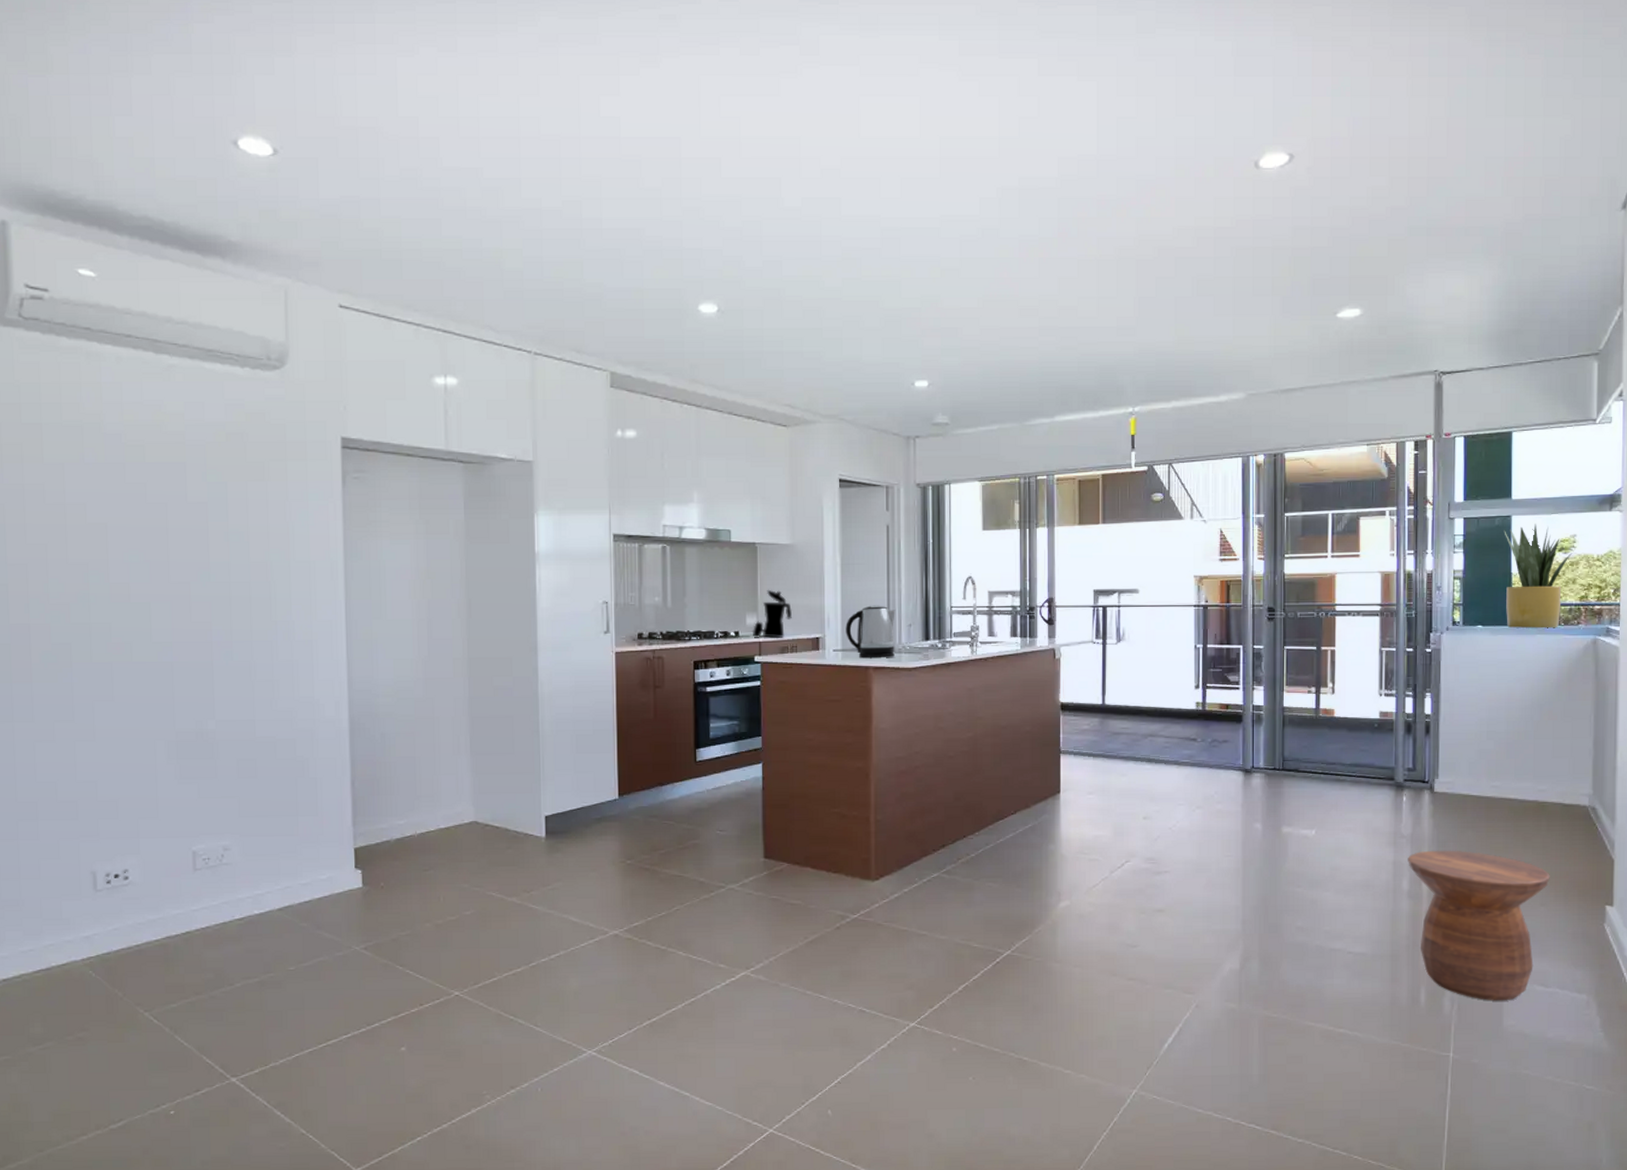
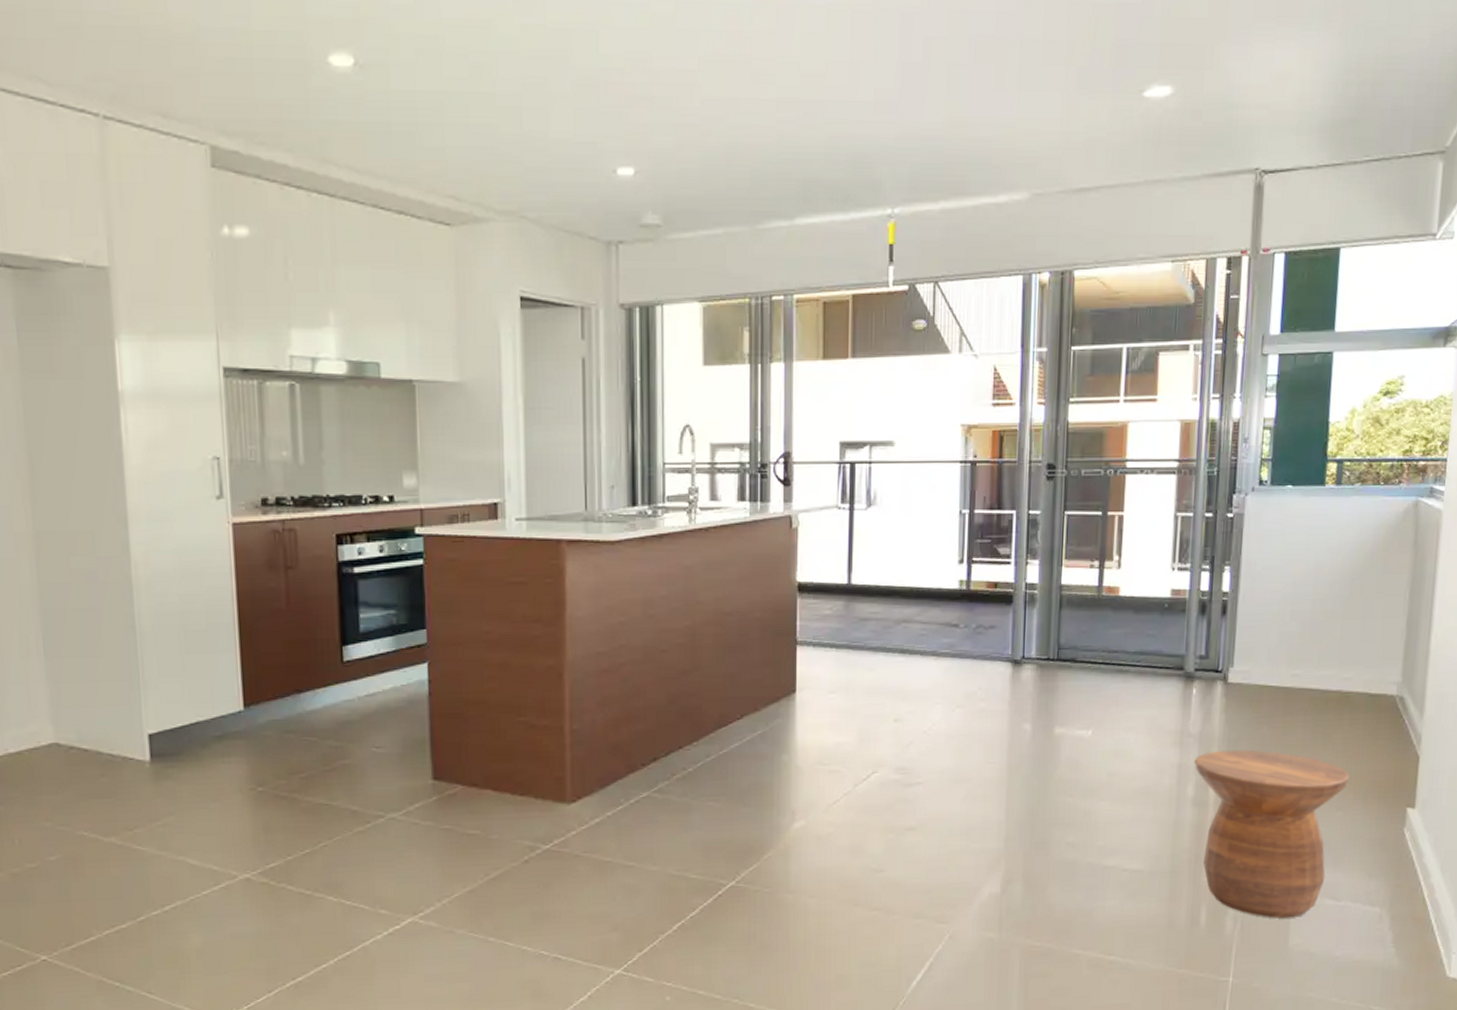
coffee maker: present [752,589,792,639] -> none [410,441,462,505]
kettle: present [846,605,895,660] -> none [531,461,594,531]
planter: present [1504,524,1573,629] -> none [1320,362,1399,489]

